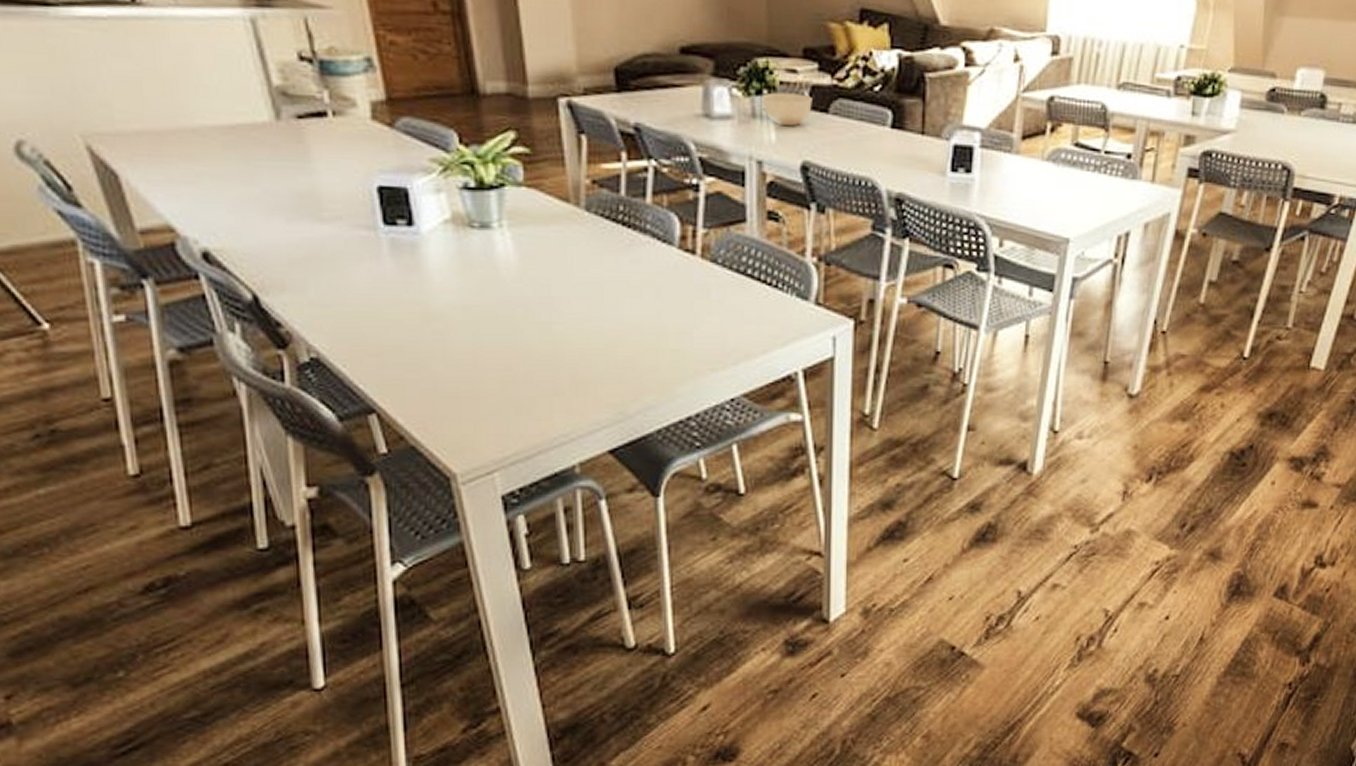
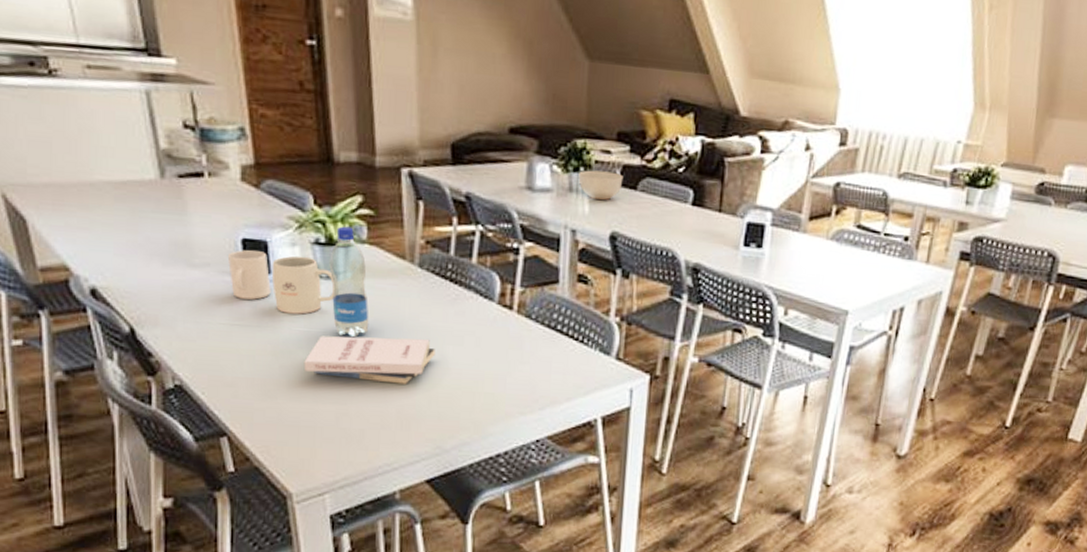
cup: none [363,199,416,256] -> present [228,250,271,300]
mug: none [414,203,490,270] -> present [271,255,334,315]
books: none [459,291,610,344] -> present [303,336,435,384]
bottle: none [481,167,532,294] -> present [329,226,369,338]

